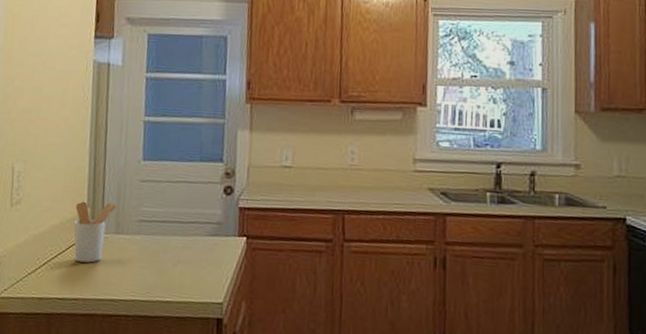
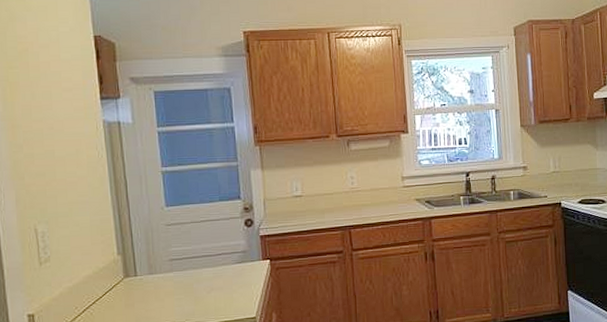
utensil holder: present [74,201,117,263] -> none [107,248,147,304]

